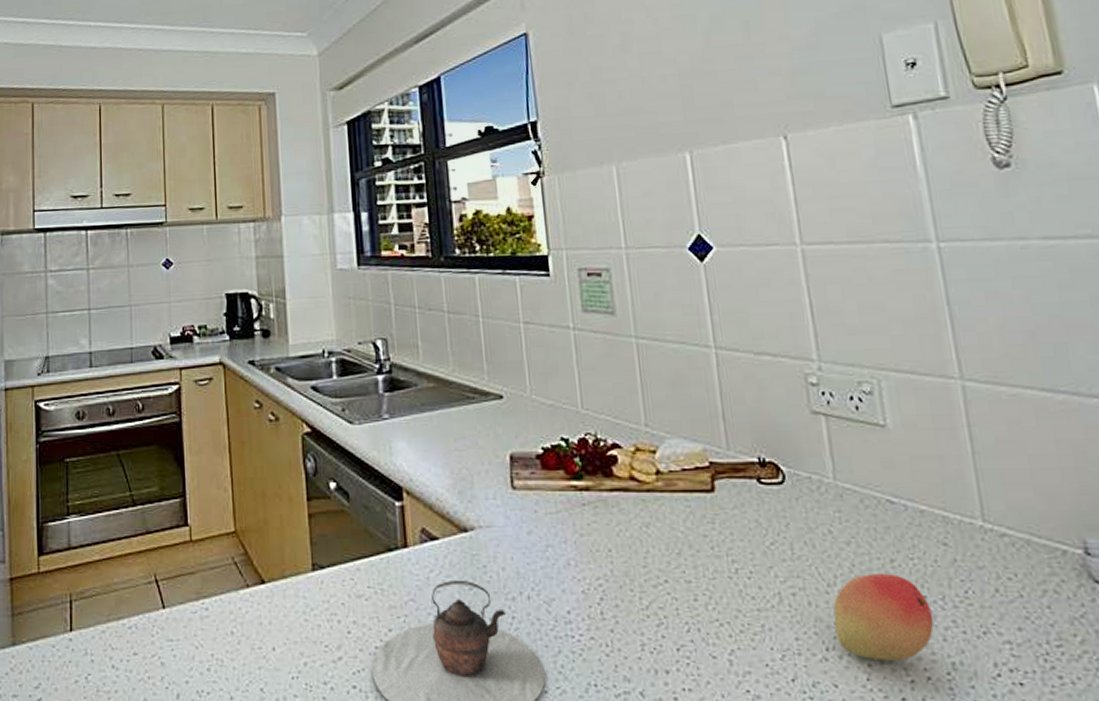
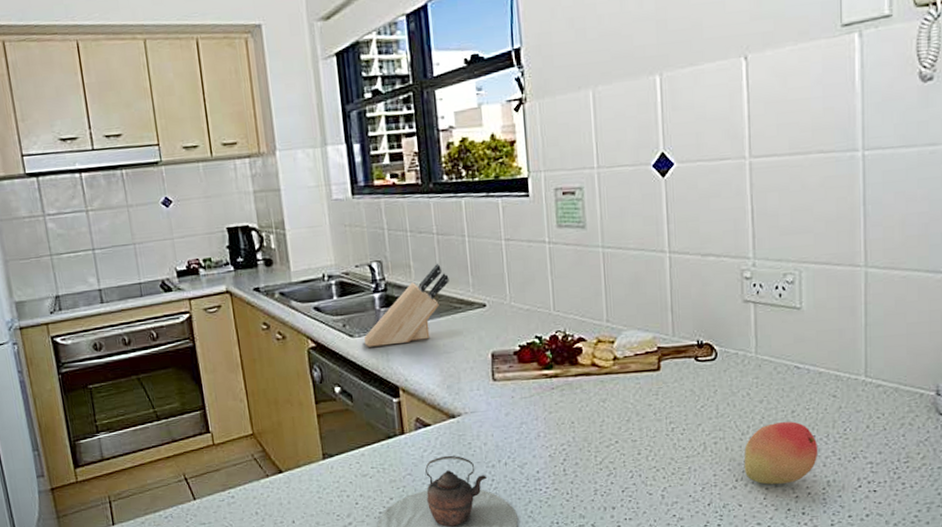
knife block: none [365,344,461,437] -> present [364,263,449,347]

